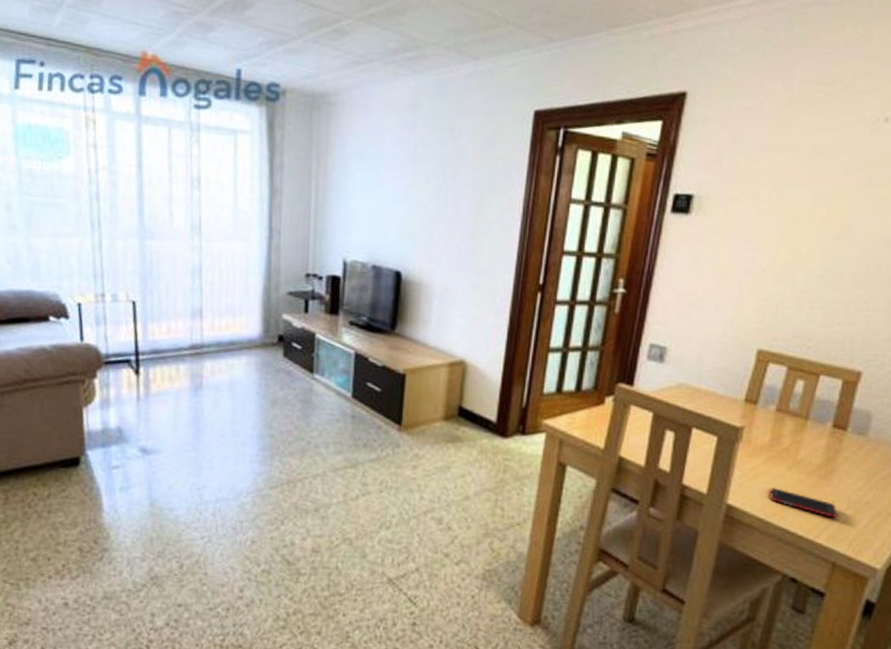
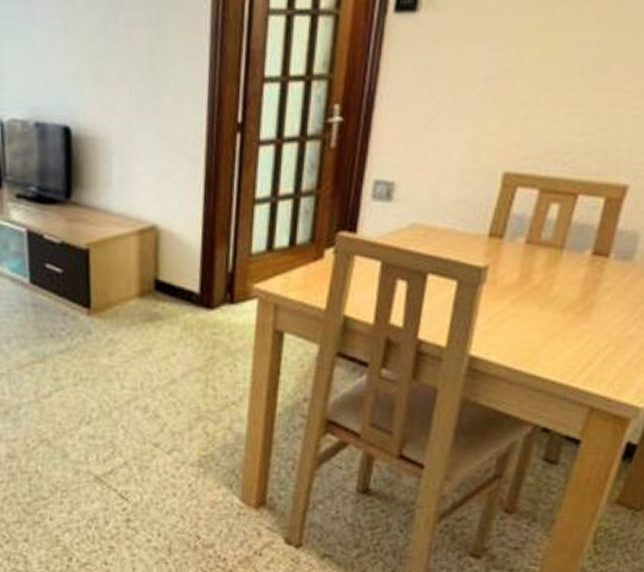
cell phone: present [770,487,838,519] -> none [519,330,596,359]

